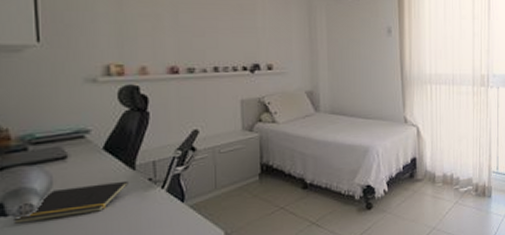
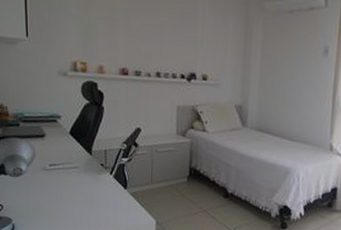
notepad: present [12,180,129,224] -> none [9,160,86,184]

